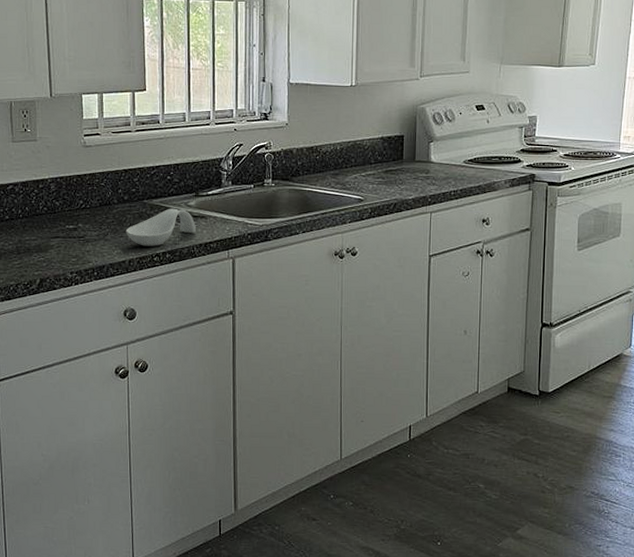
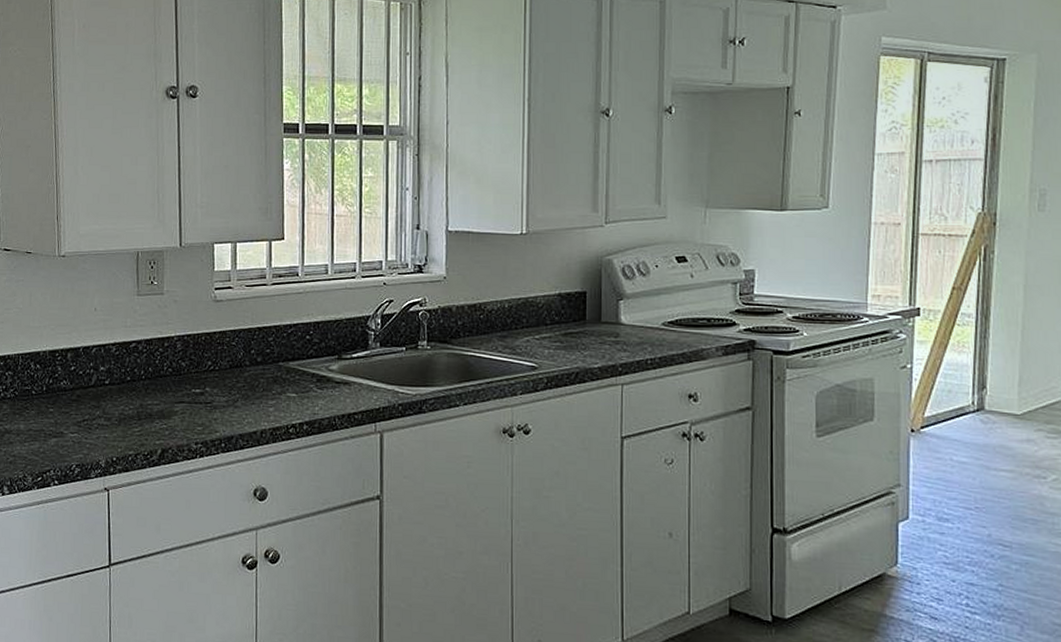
spoon rest: present [125,208,196,246] -> none [258,372,338,416]

